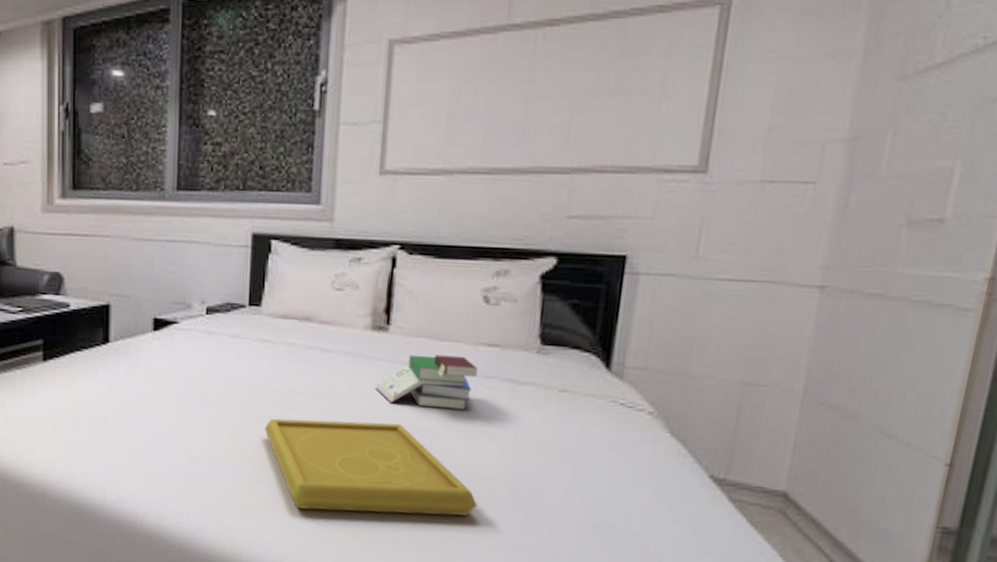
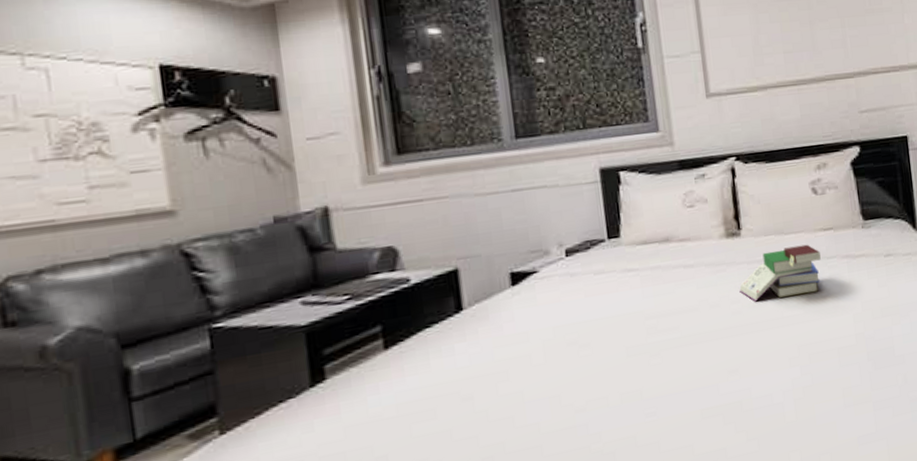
serving tray: present [264,418,478,516] -> none [644,318,845,429]

